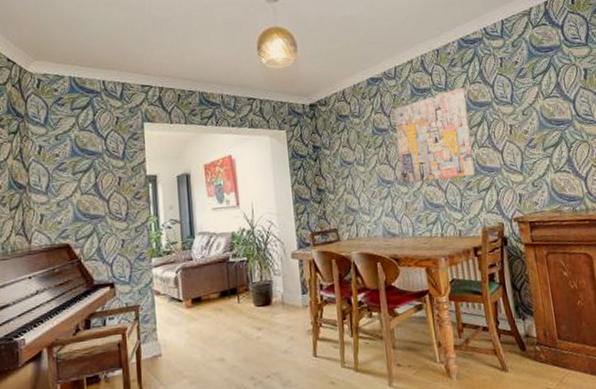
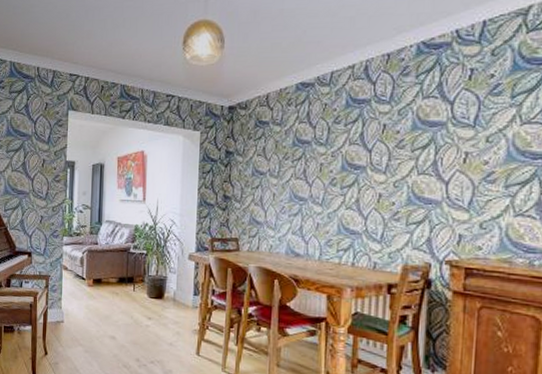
wall art: present [394,88,475,184] -> none [317,102,415,205]

